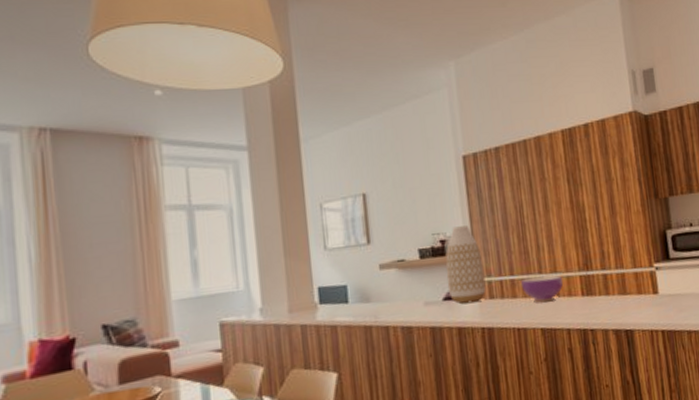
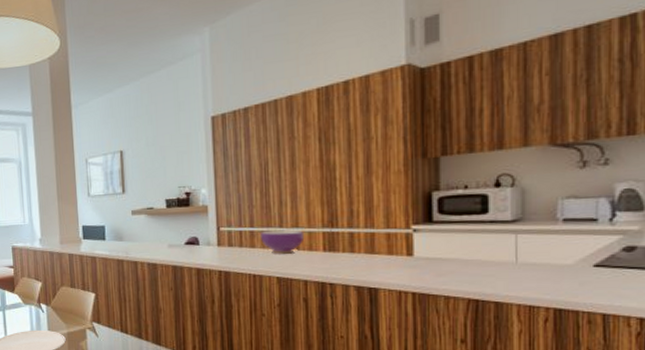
vase: present [445,225,486,304] -> none [189,180,226,249]

